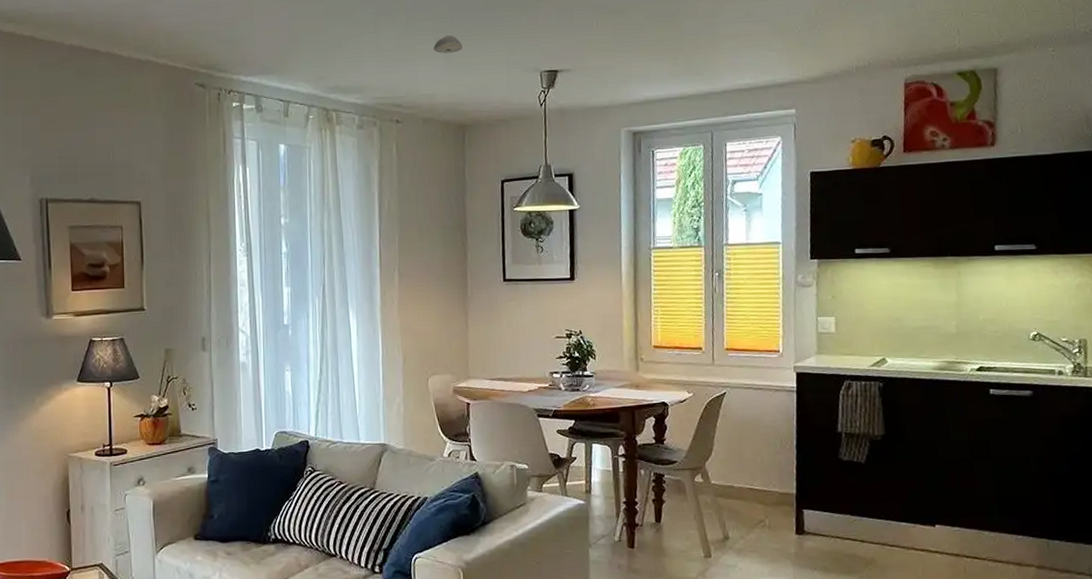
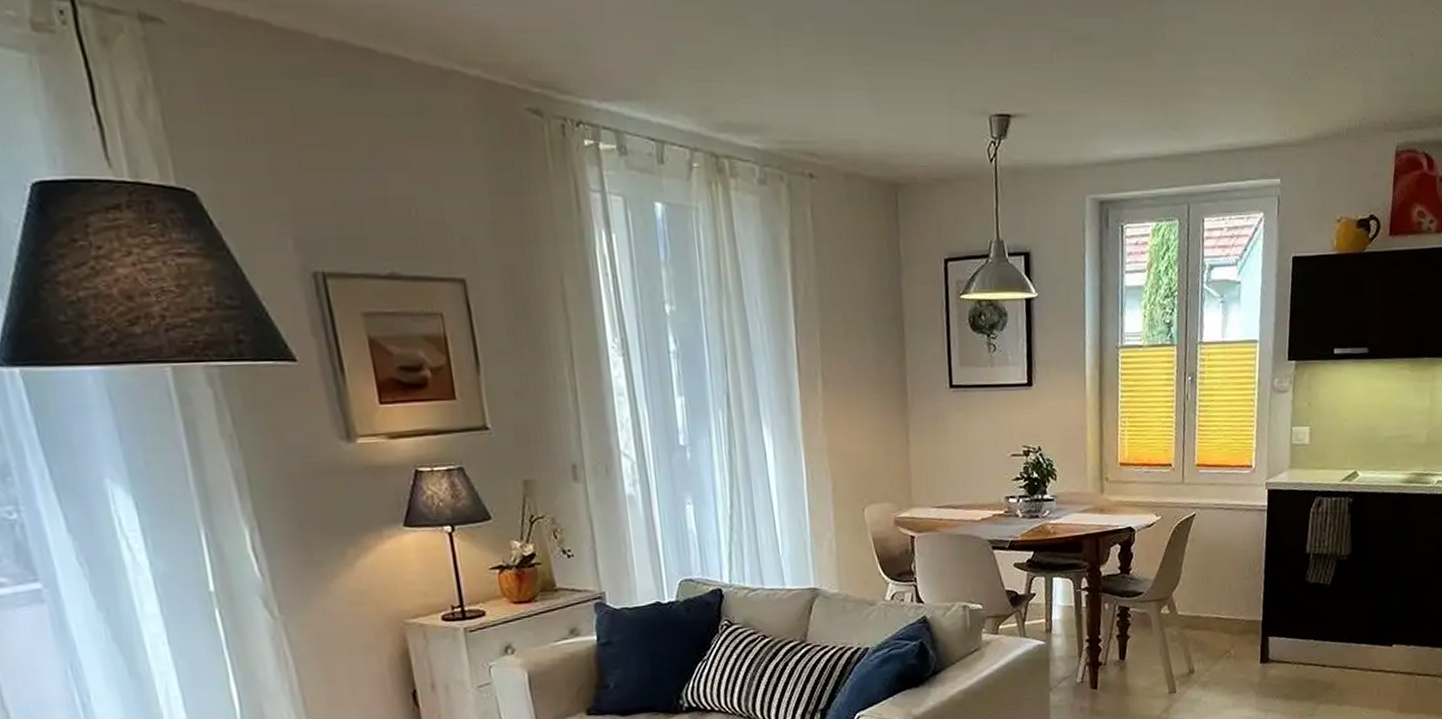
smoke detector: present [433,35,463,53] -> none [853,57,891,83]

